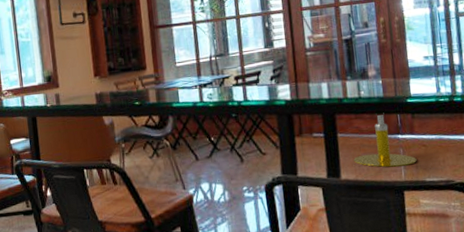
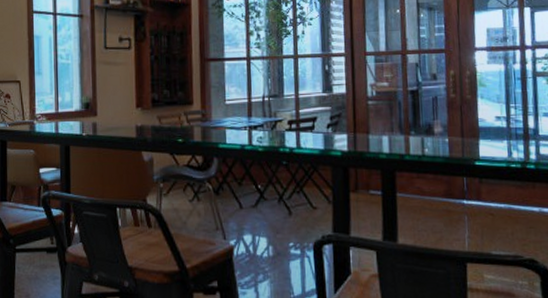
side table: present [353,113,417,167] -> none [413,174,483,235]

